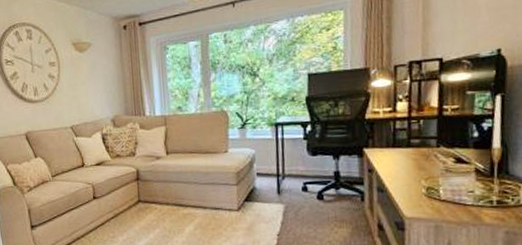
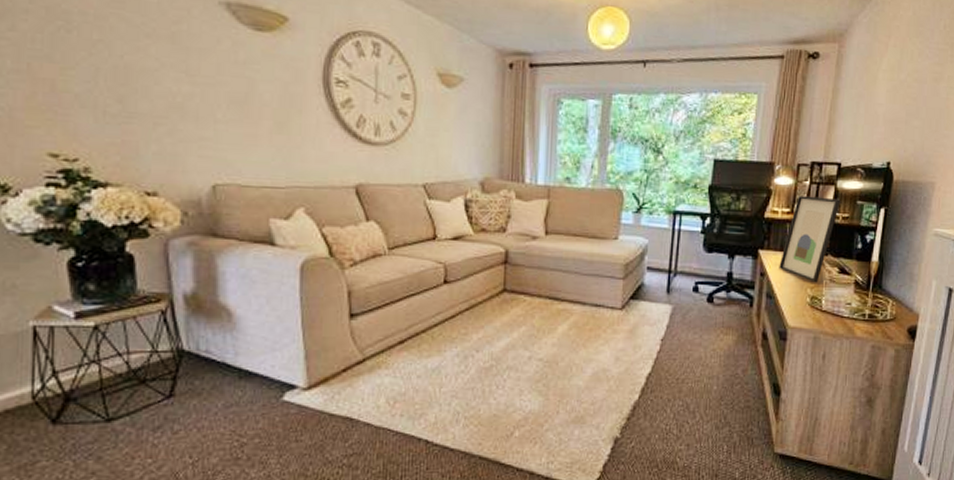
picture frame: none [387,91,449,174] -> present [779,196,842,283]

